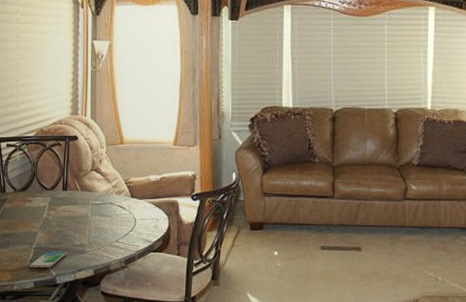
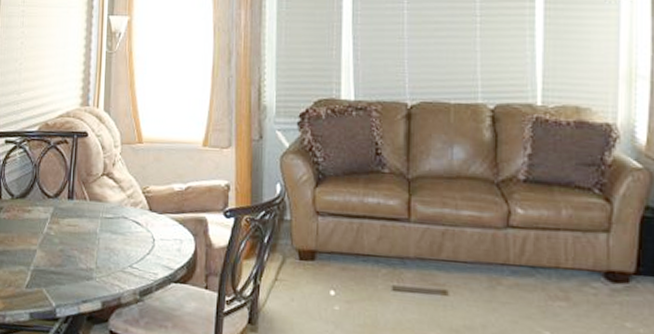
smartphone: present [29,250,66,268] -> none [25,274,70,297]

